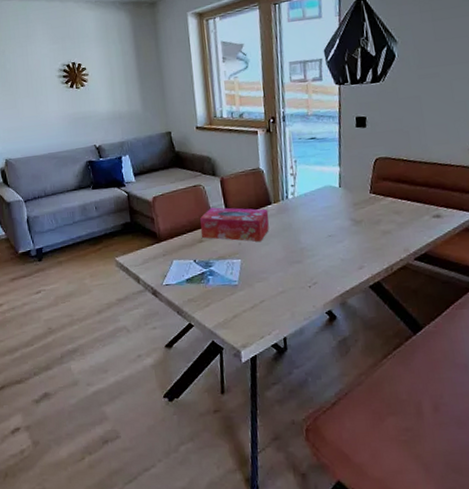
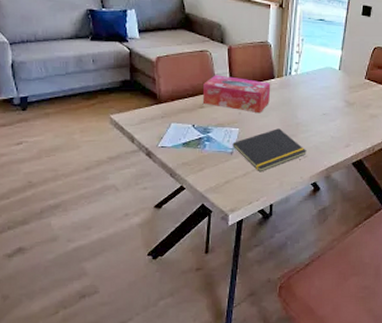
notepad: none [235,255,316,304] -> present [231,128,307,172]

